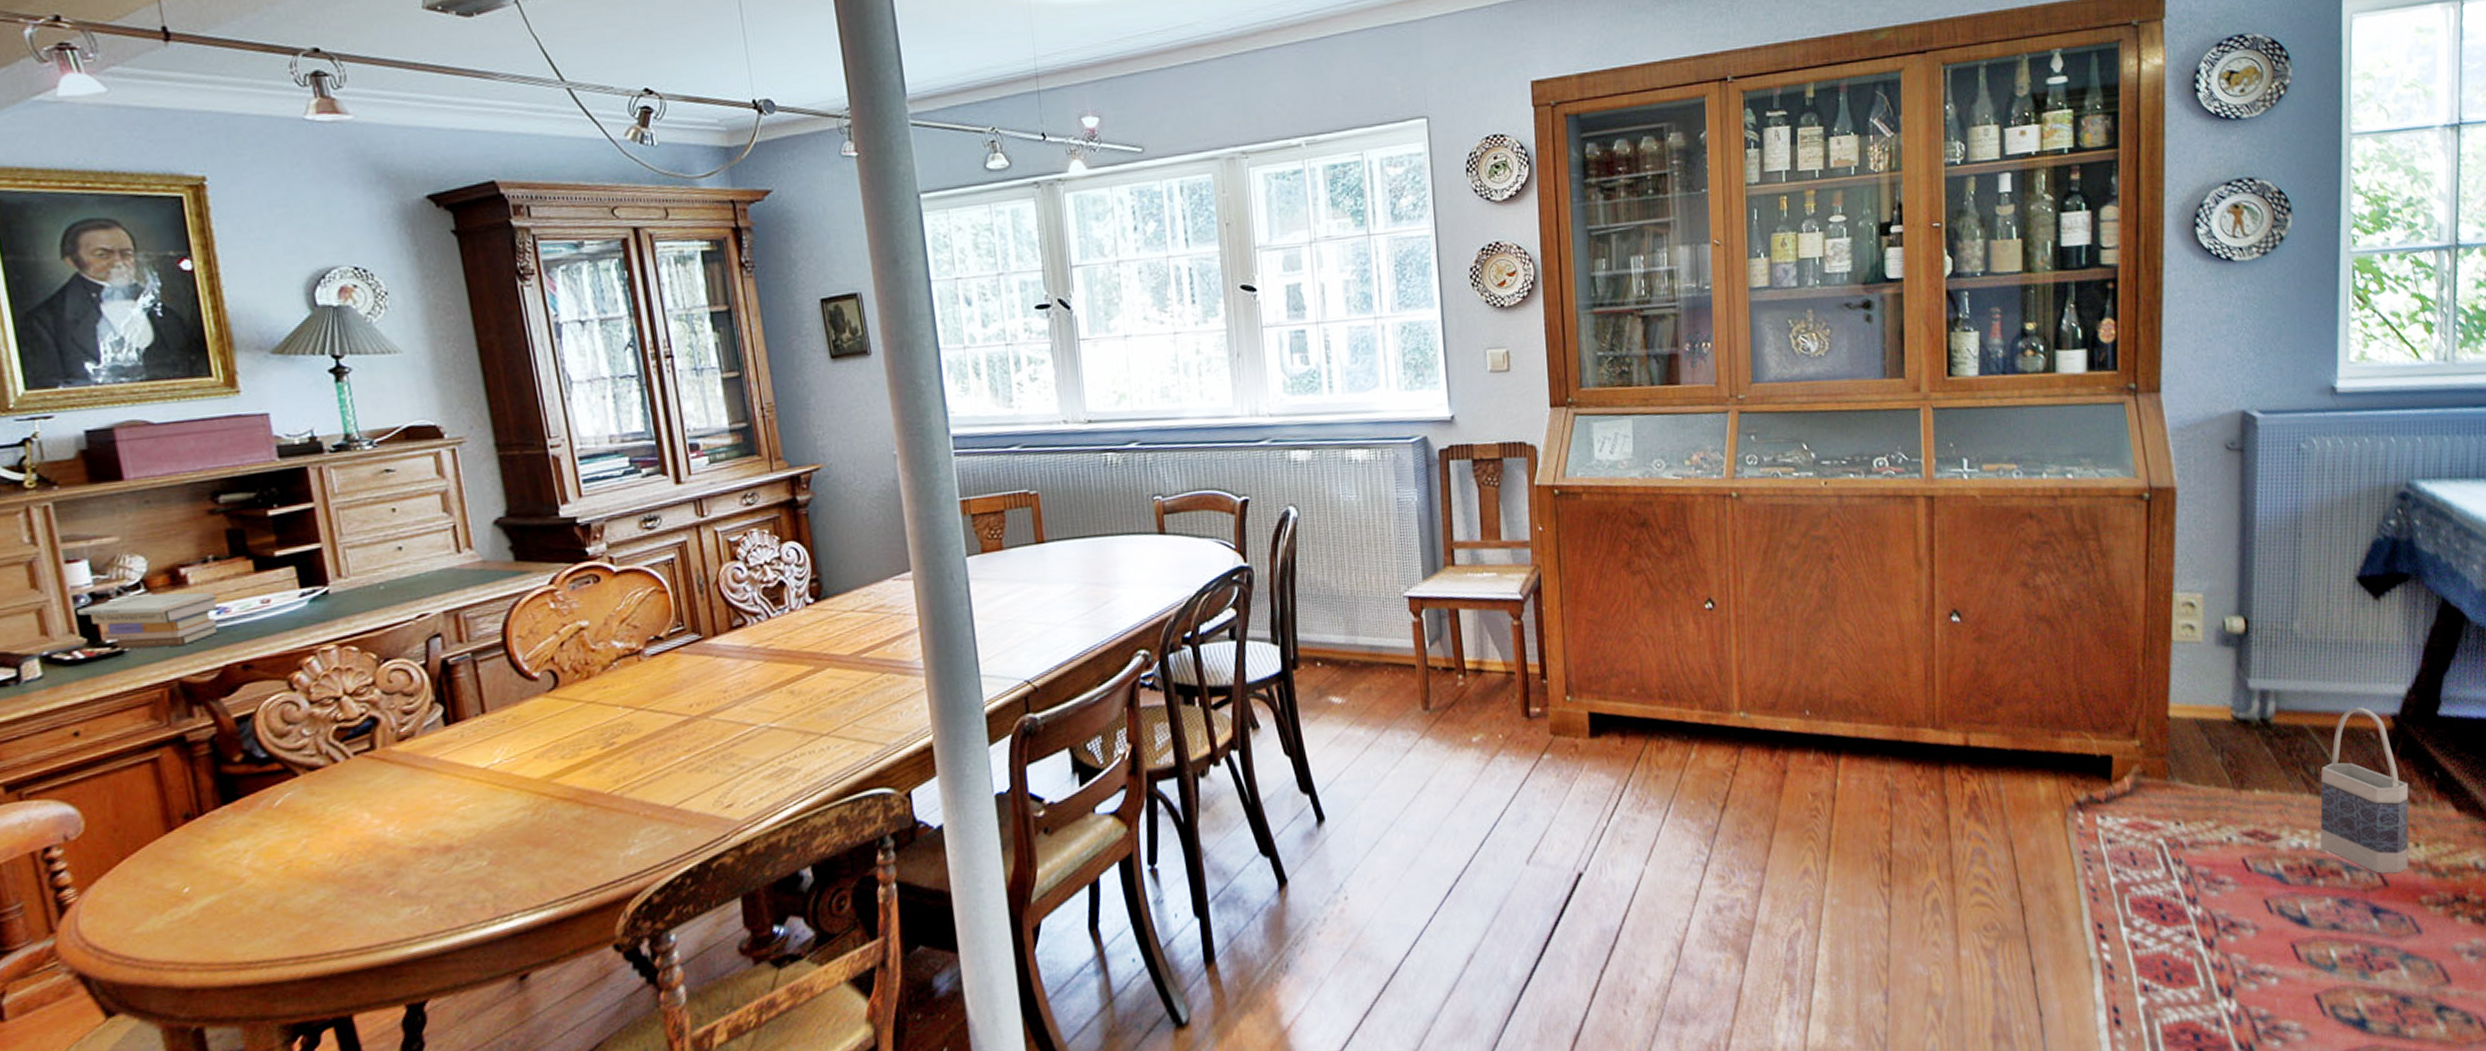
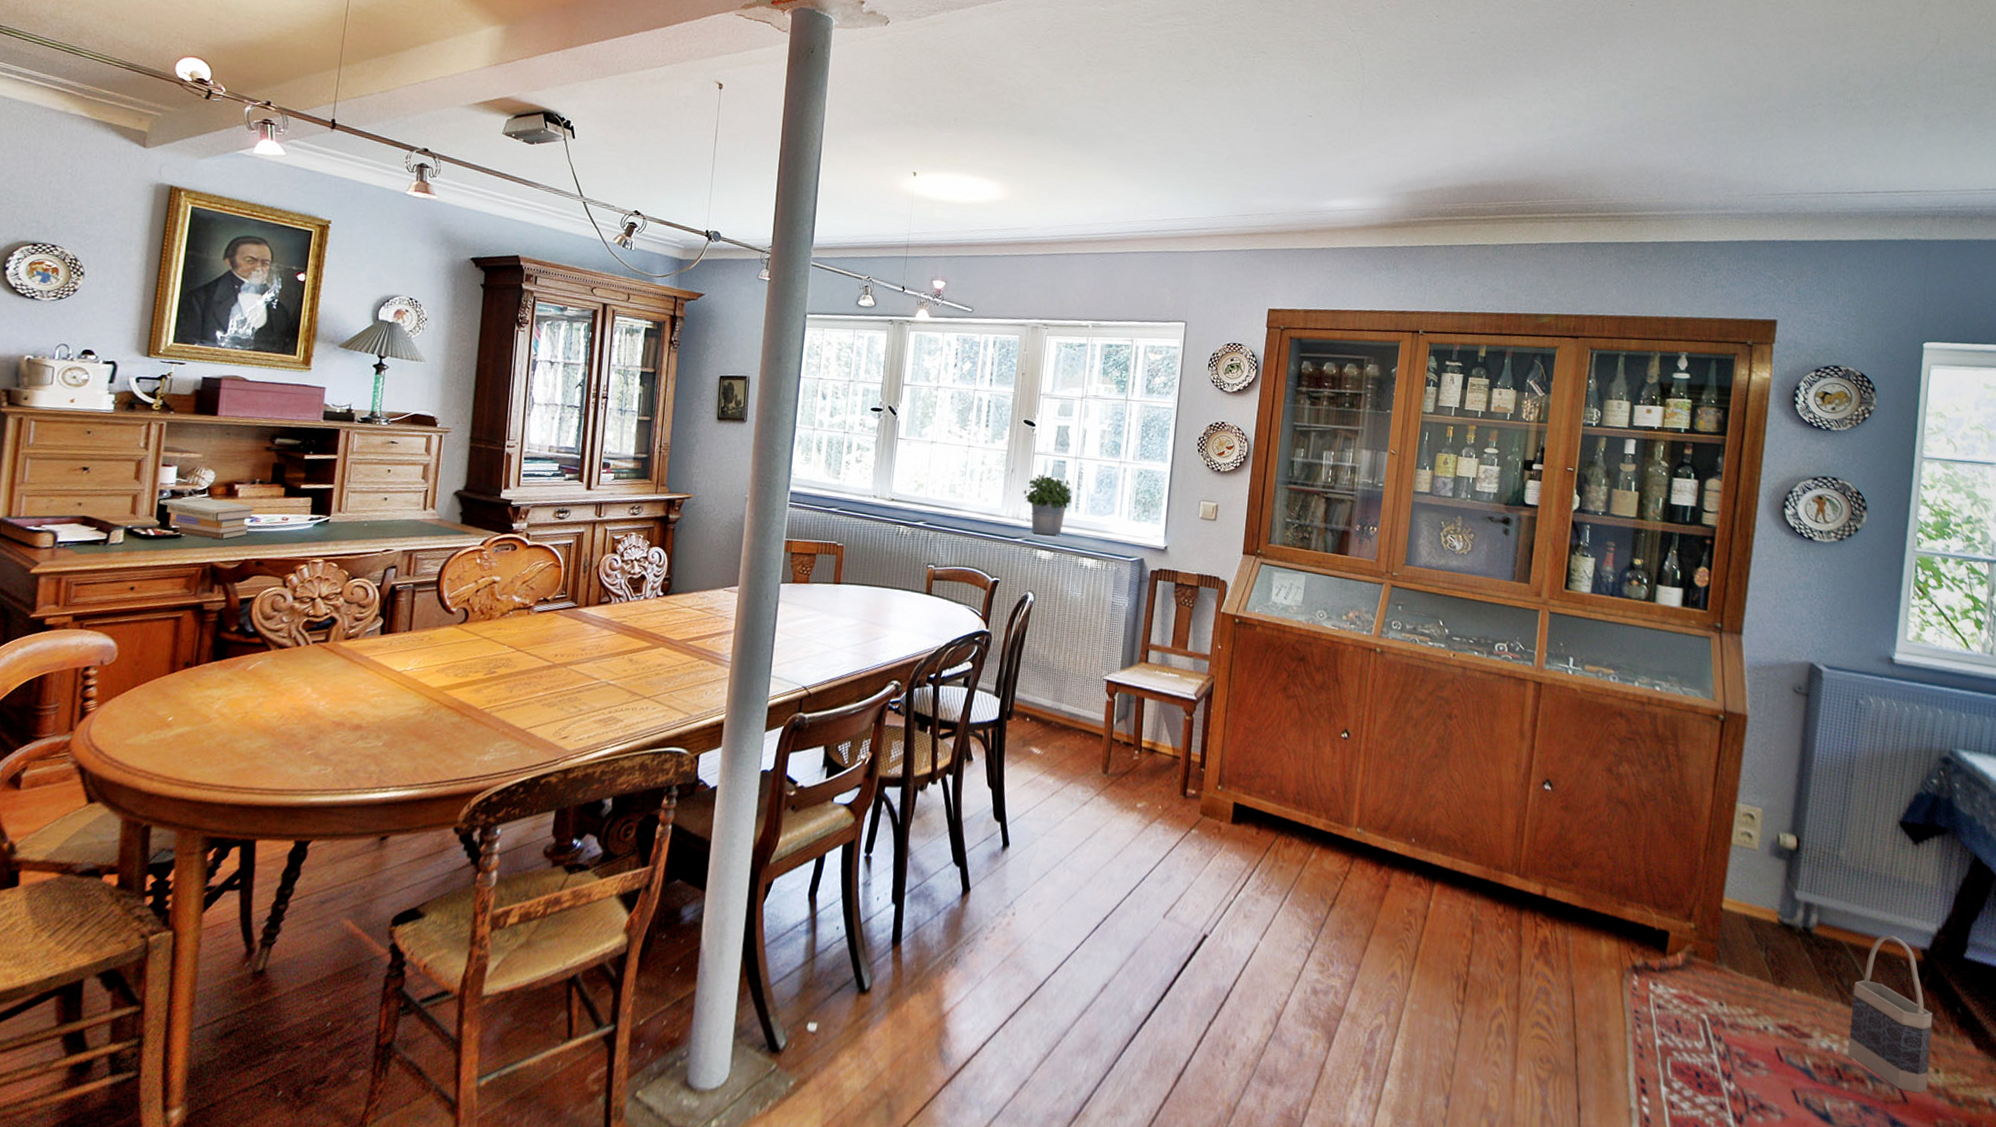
potted plant: none [1257,353,1322,431] -> present [1022,474,1072,536]

